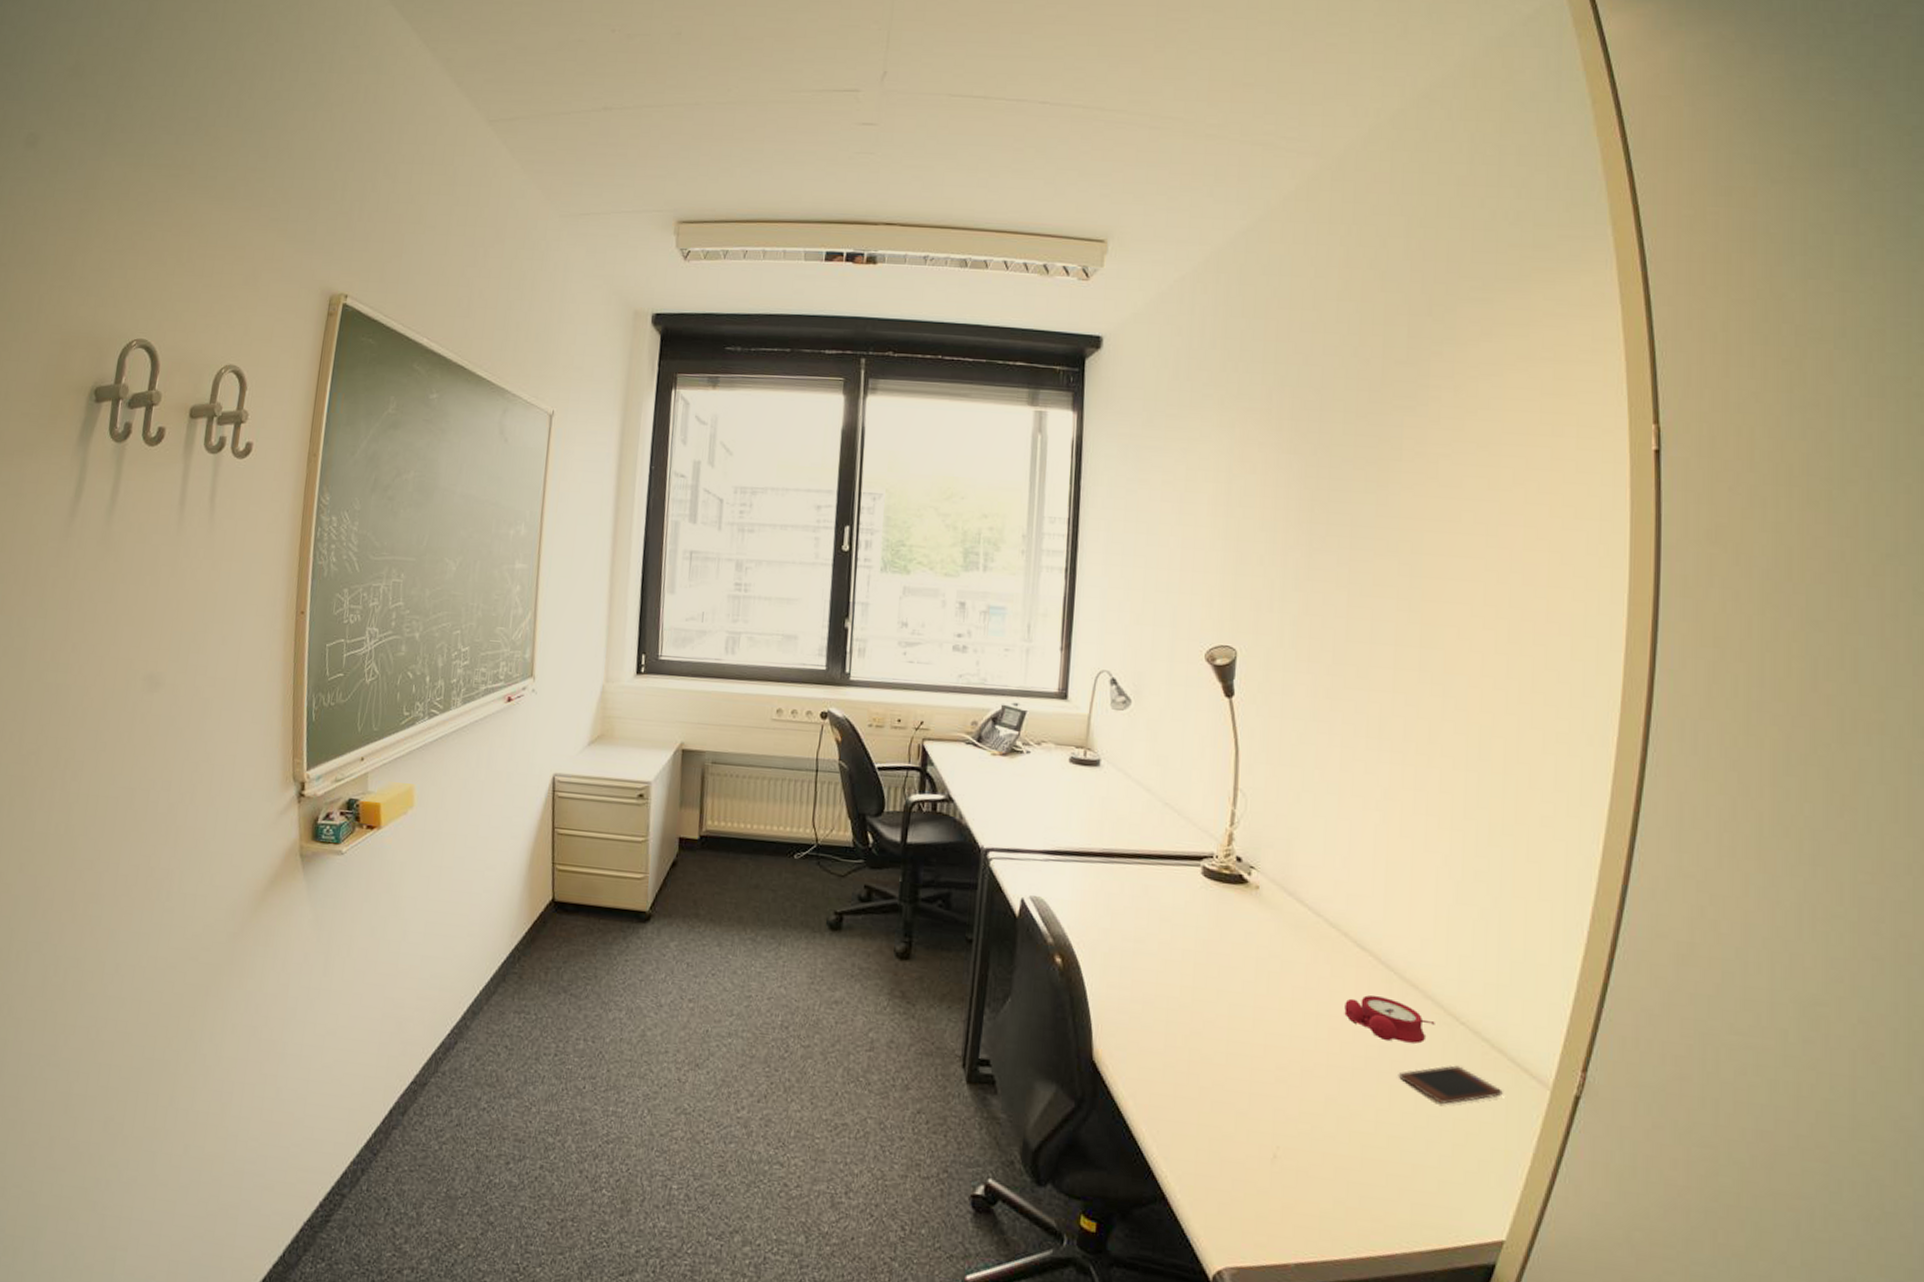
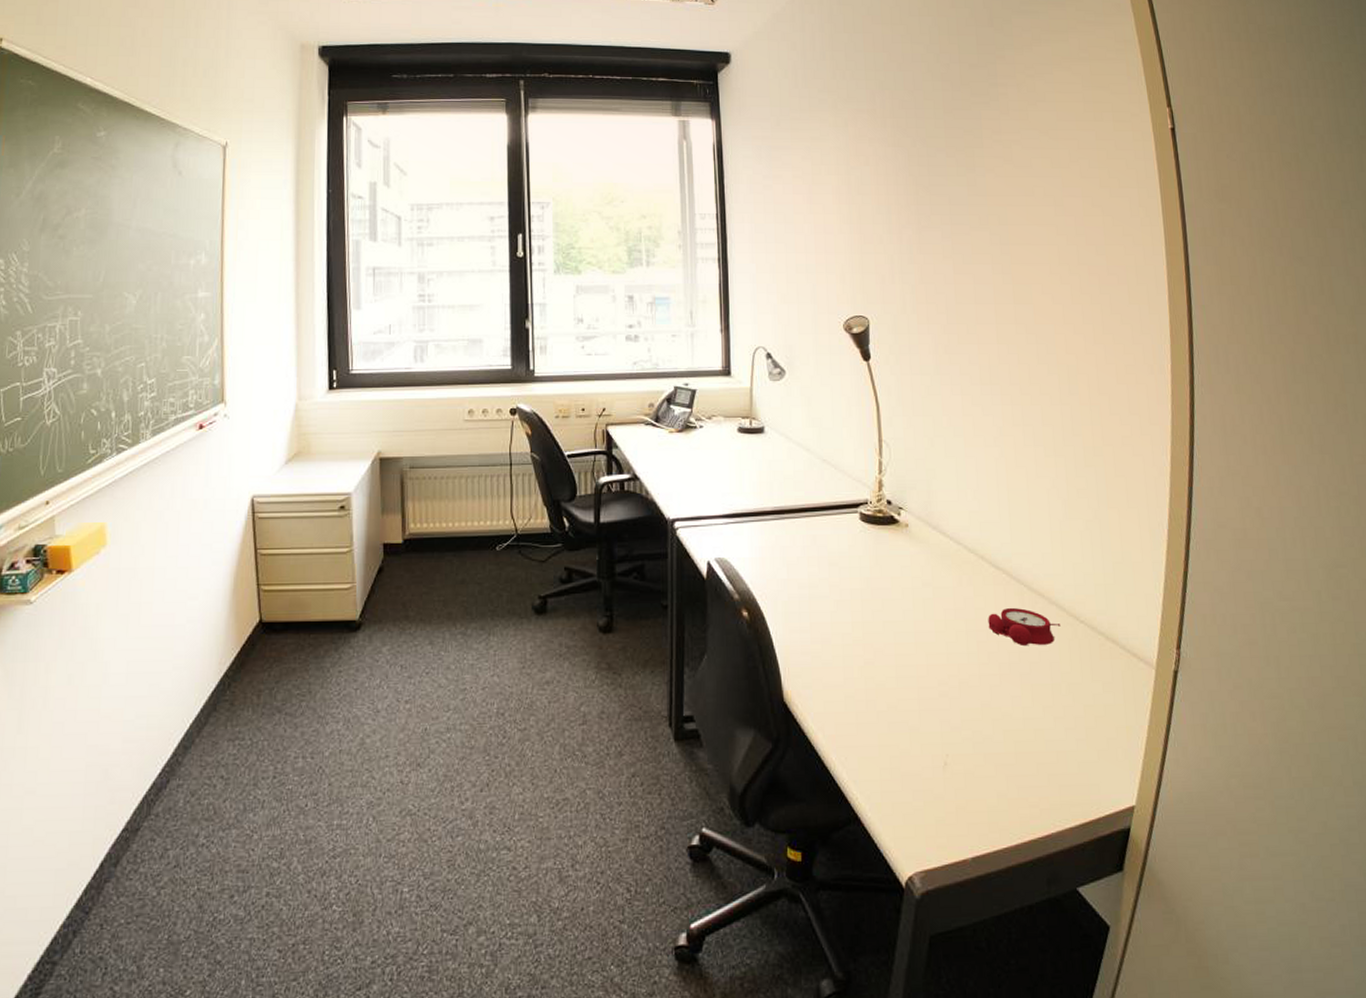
smartphone: present [1398,1065,1503,1104] -> none [1036,659,1119,694]

